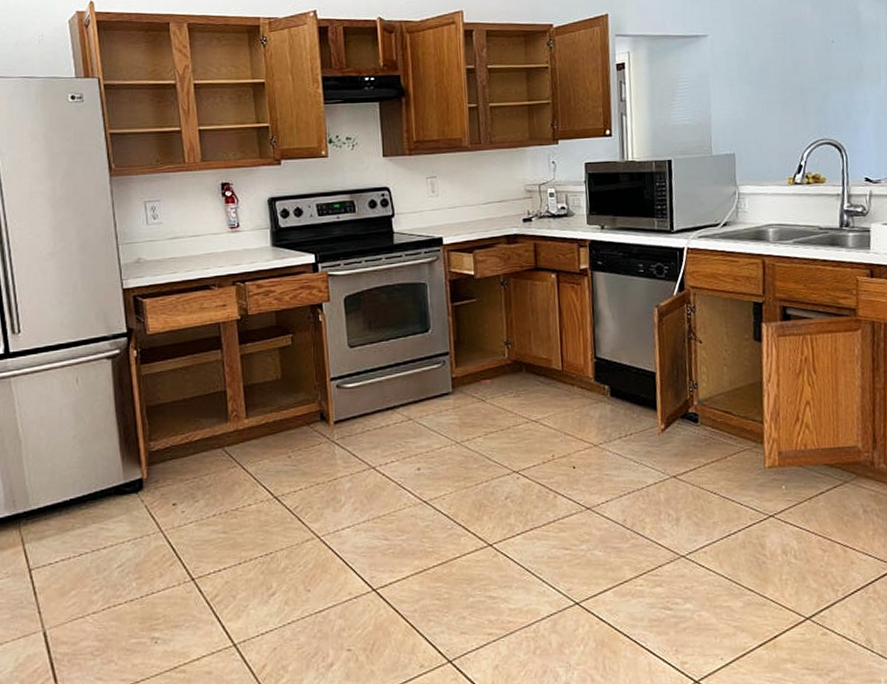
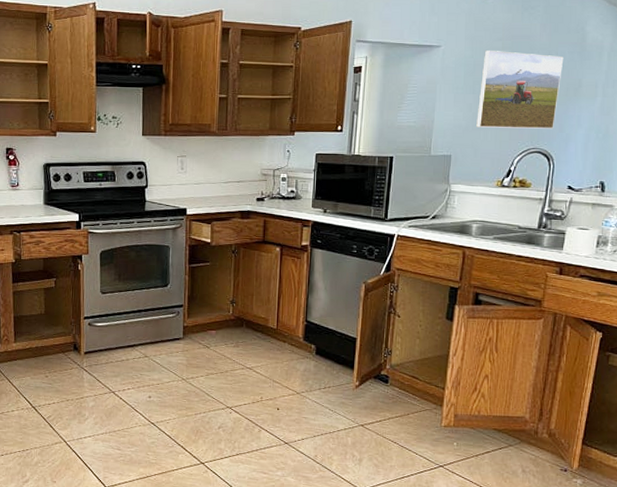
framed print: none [755,36,841,121] -> present [476,51,564,129]

